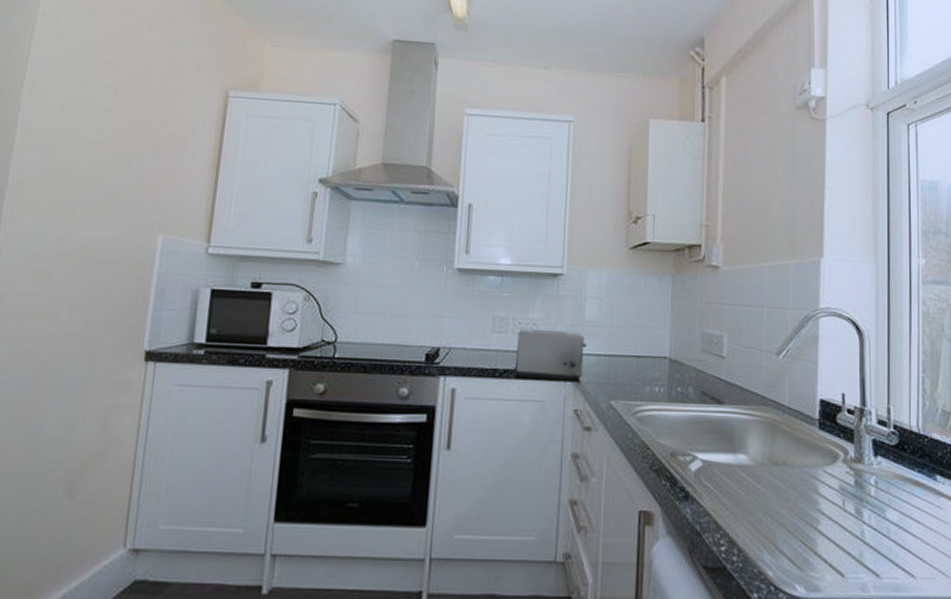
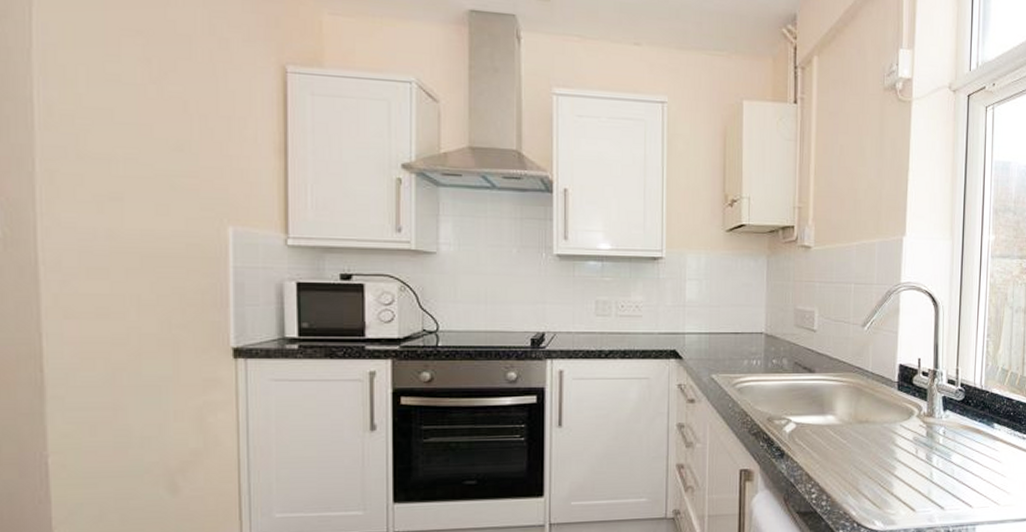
toaster: present [514,328,587,381] -> none [619,311,688,358]

